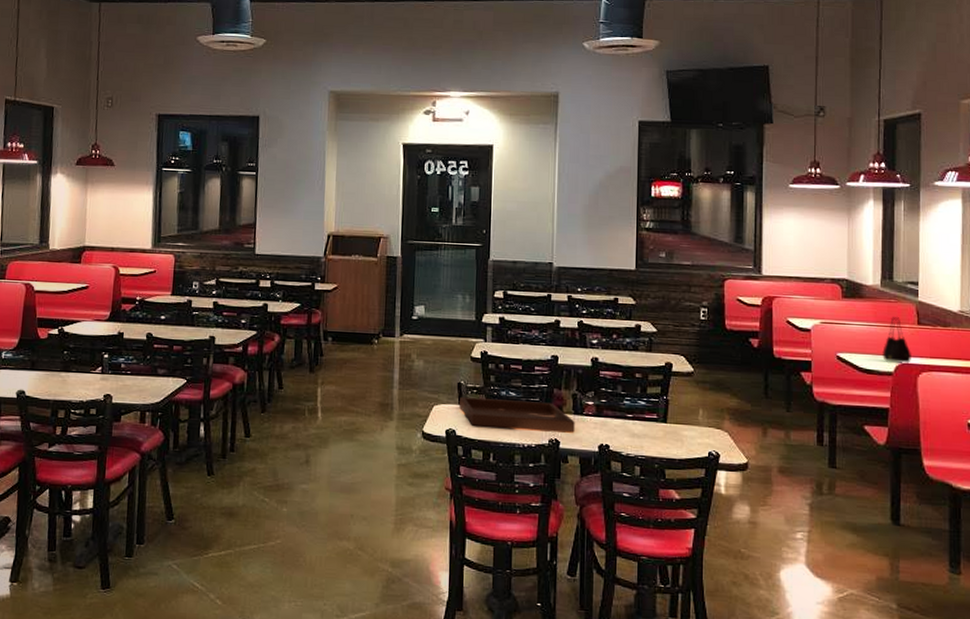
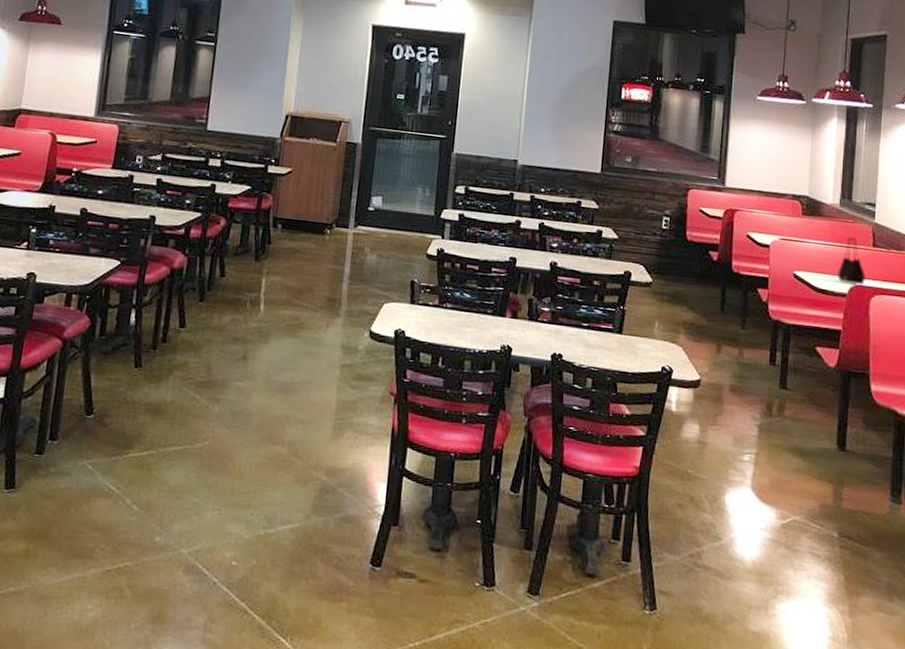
tray: present [459,396,575,433] -> none [411,295,529,340]

